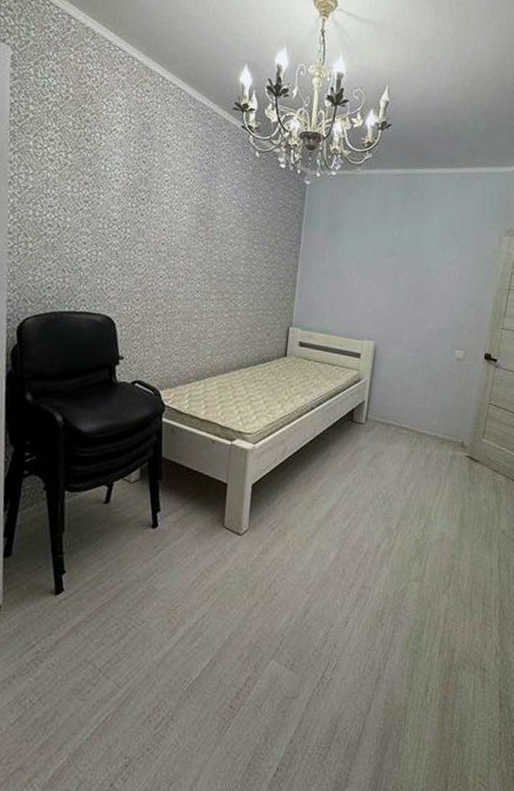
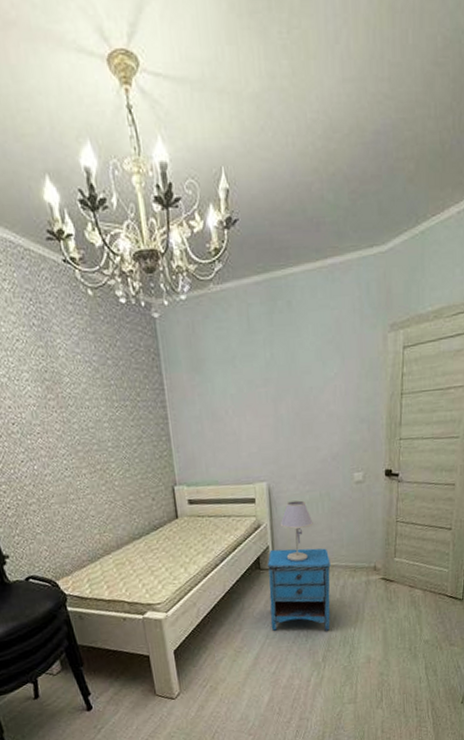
nightstand: none [351,404,421,498] -> present [267,548,331,631]
table lamp: none [379,363,411,423] -> present [280,500,313,562]

